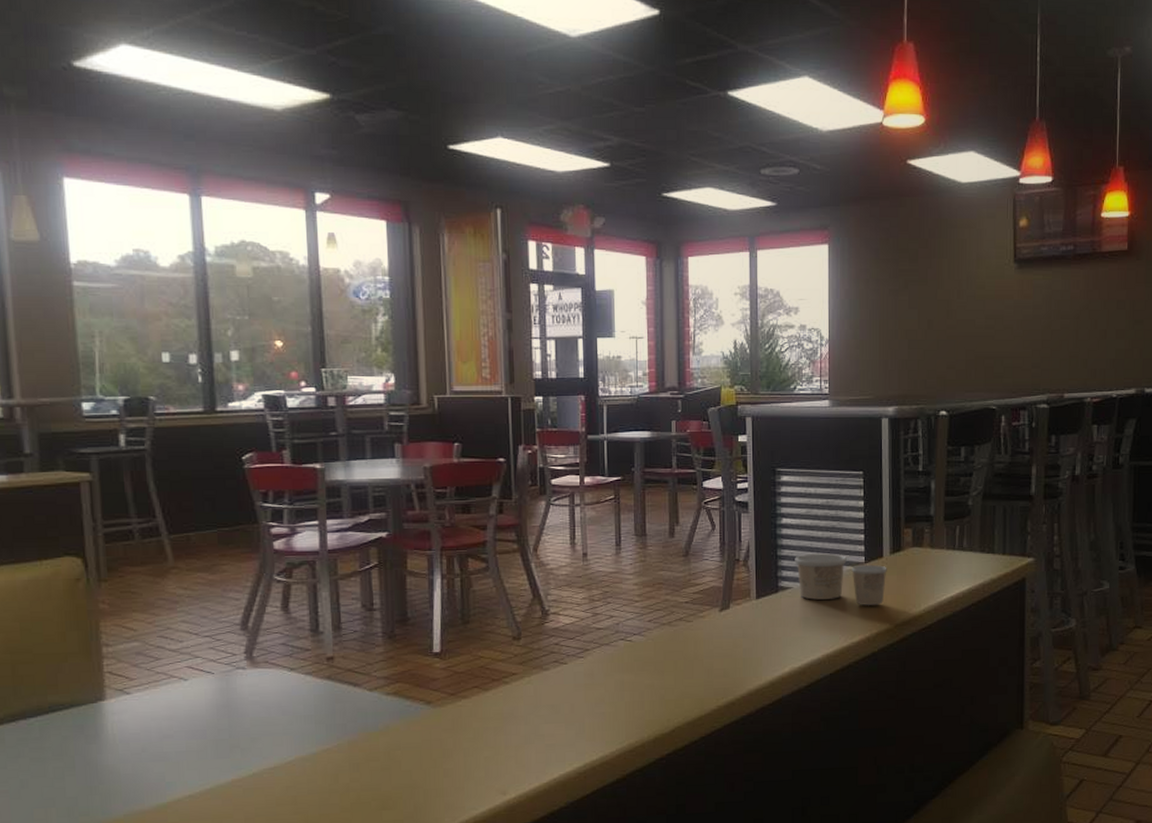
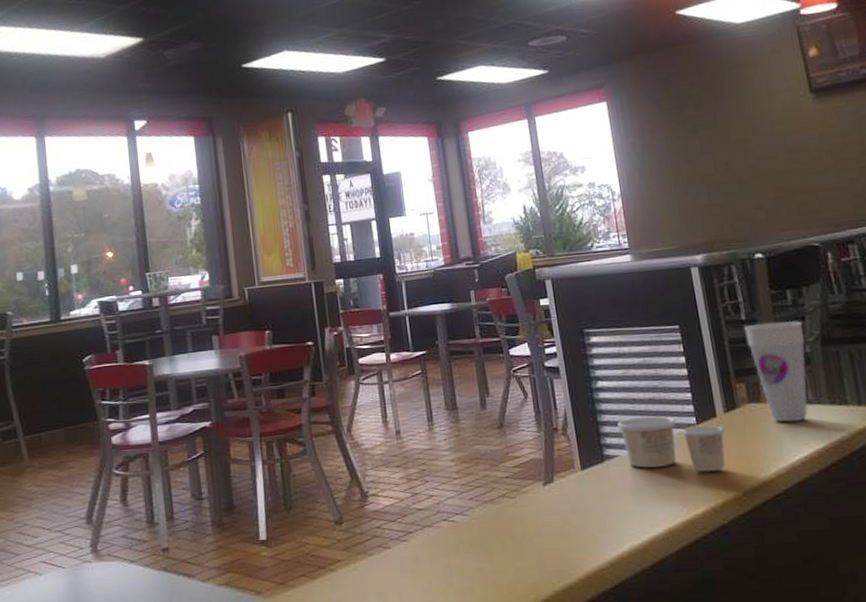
cup: none [919,475,970,566] -> present [743,320,808,423]

